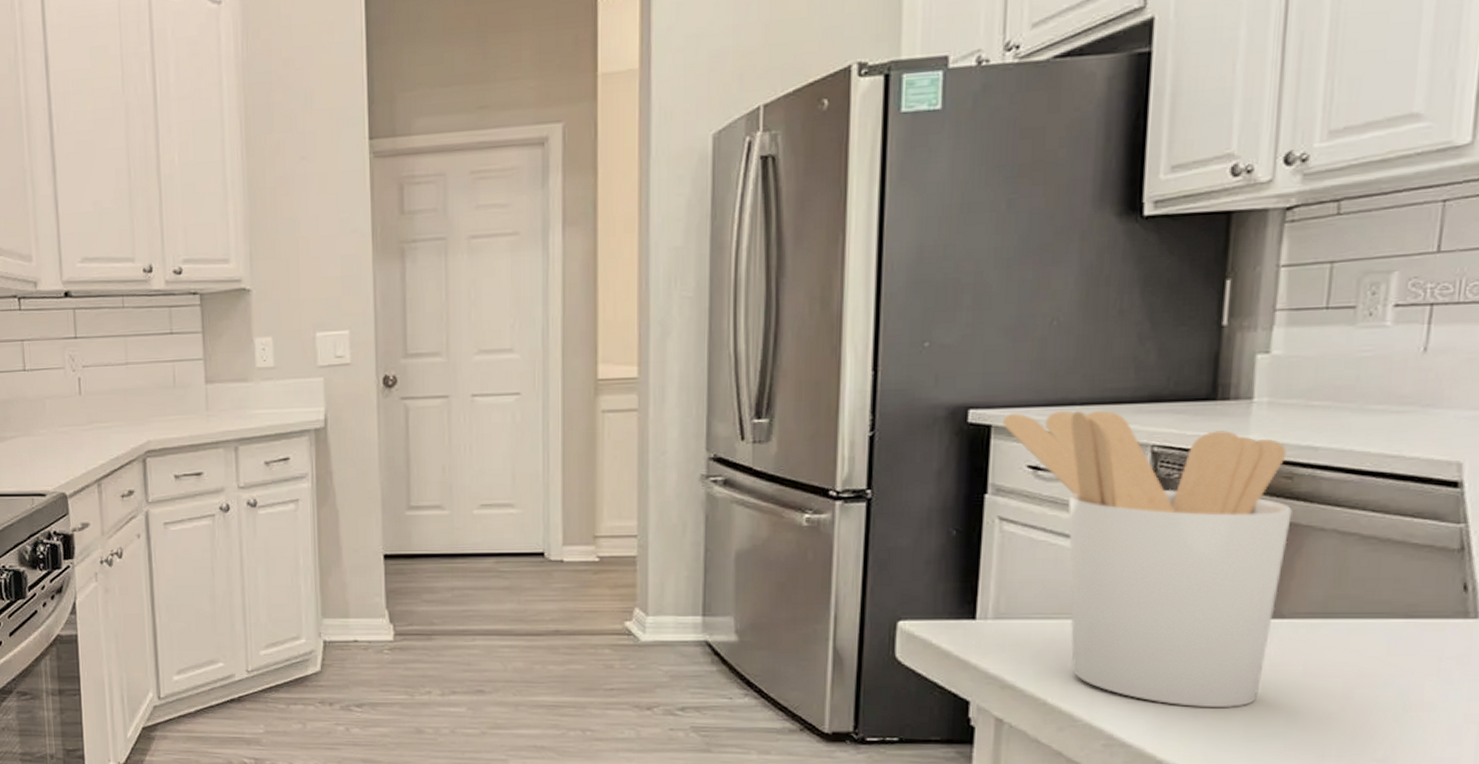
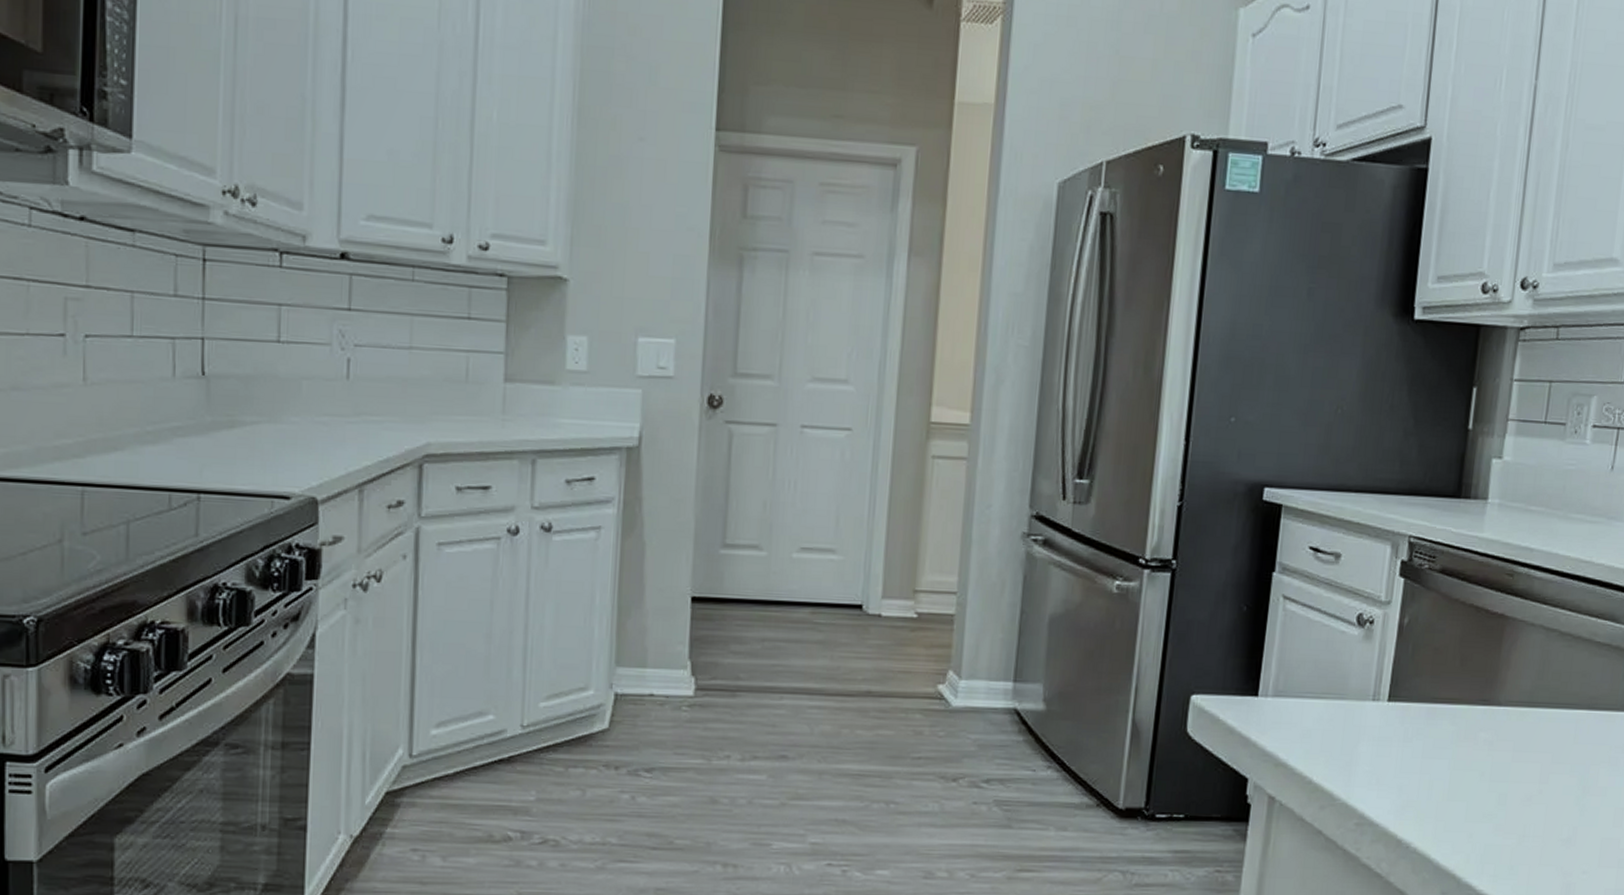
utensil holder: present [1003,410,1292,707] -> none [1292,495,1512,789]

